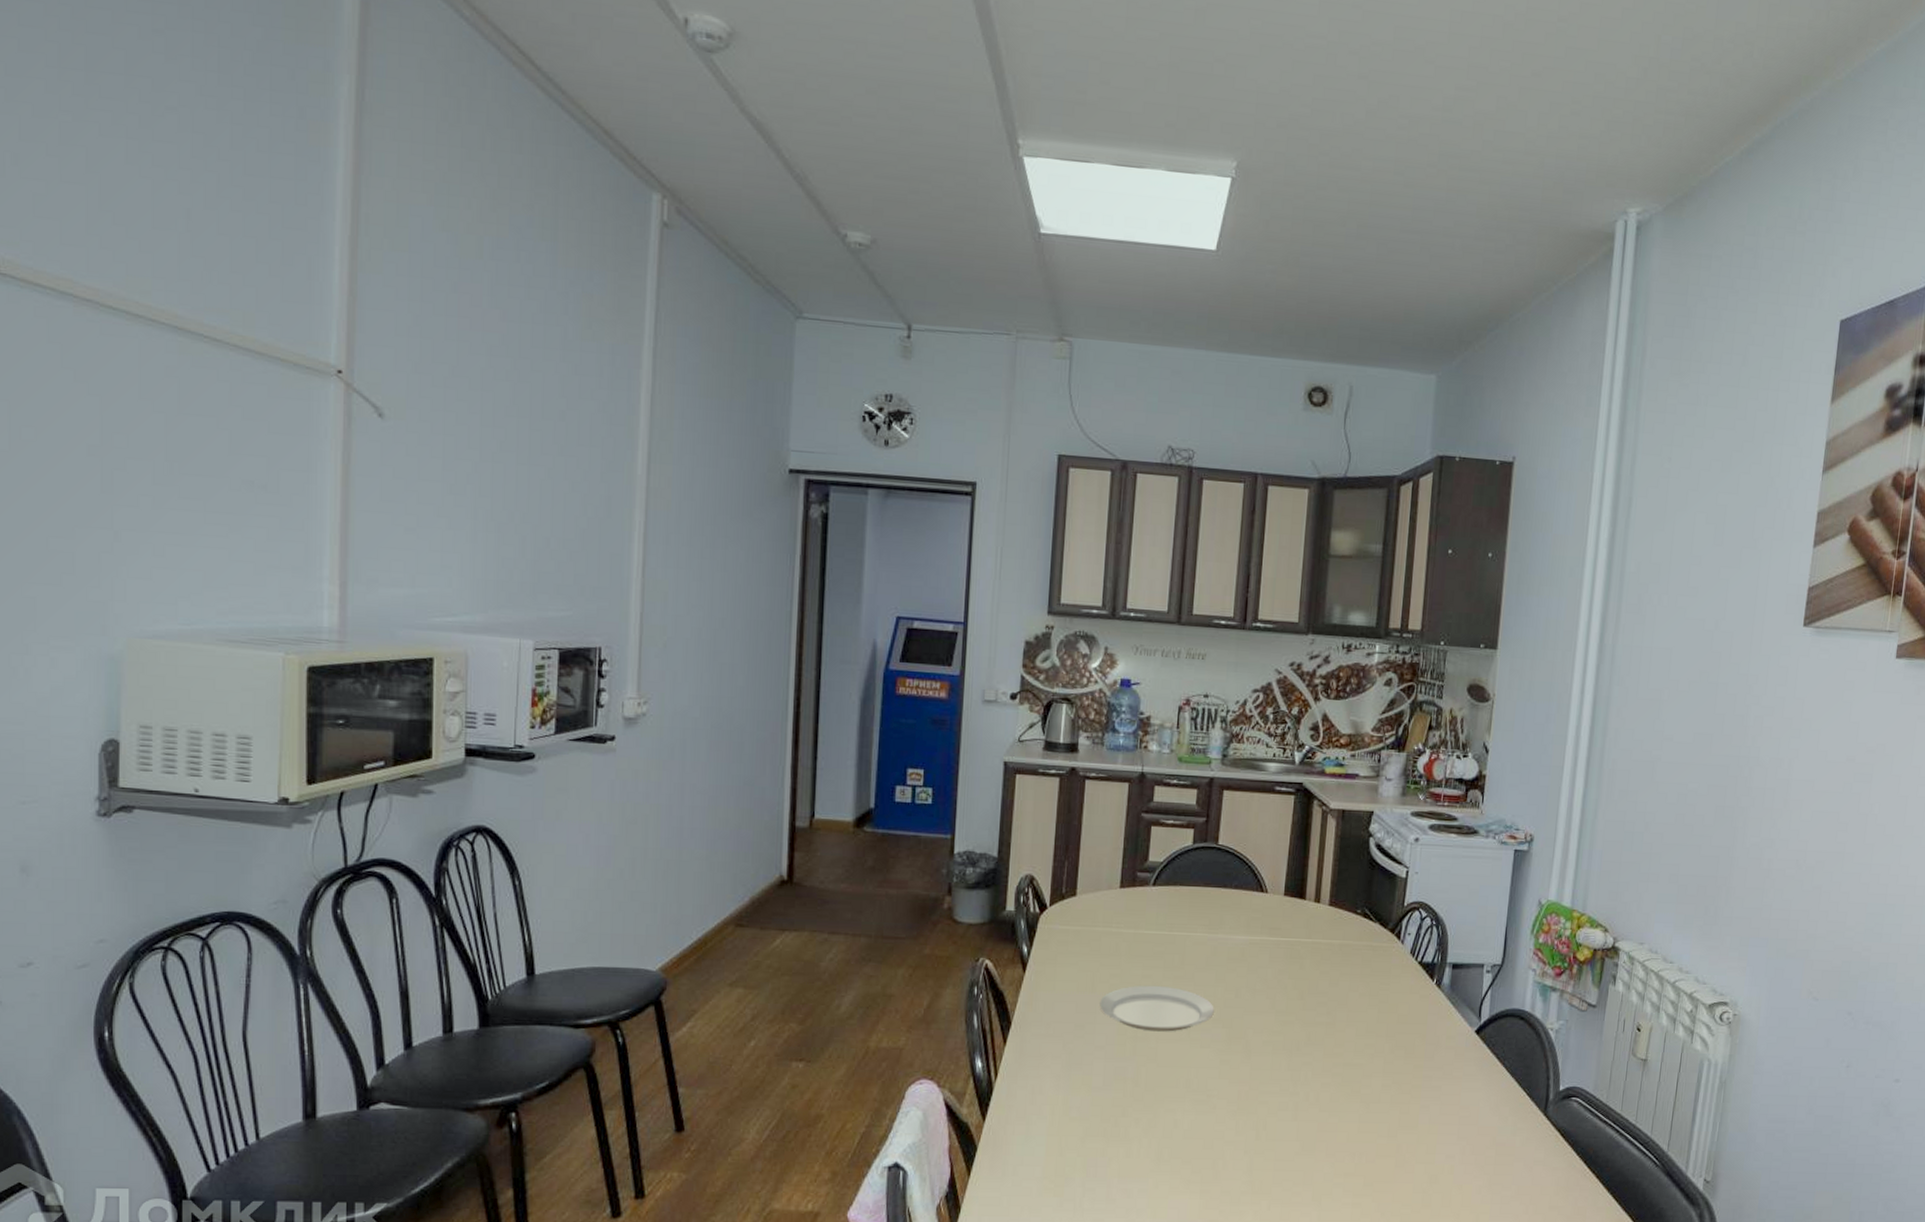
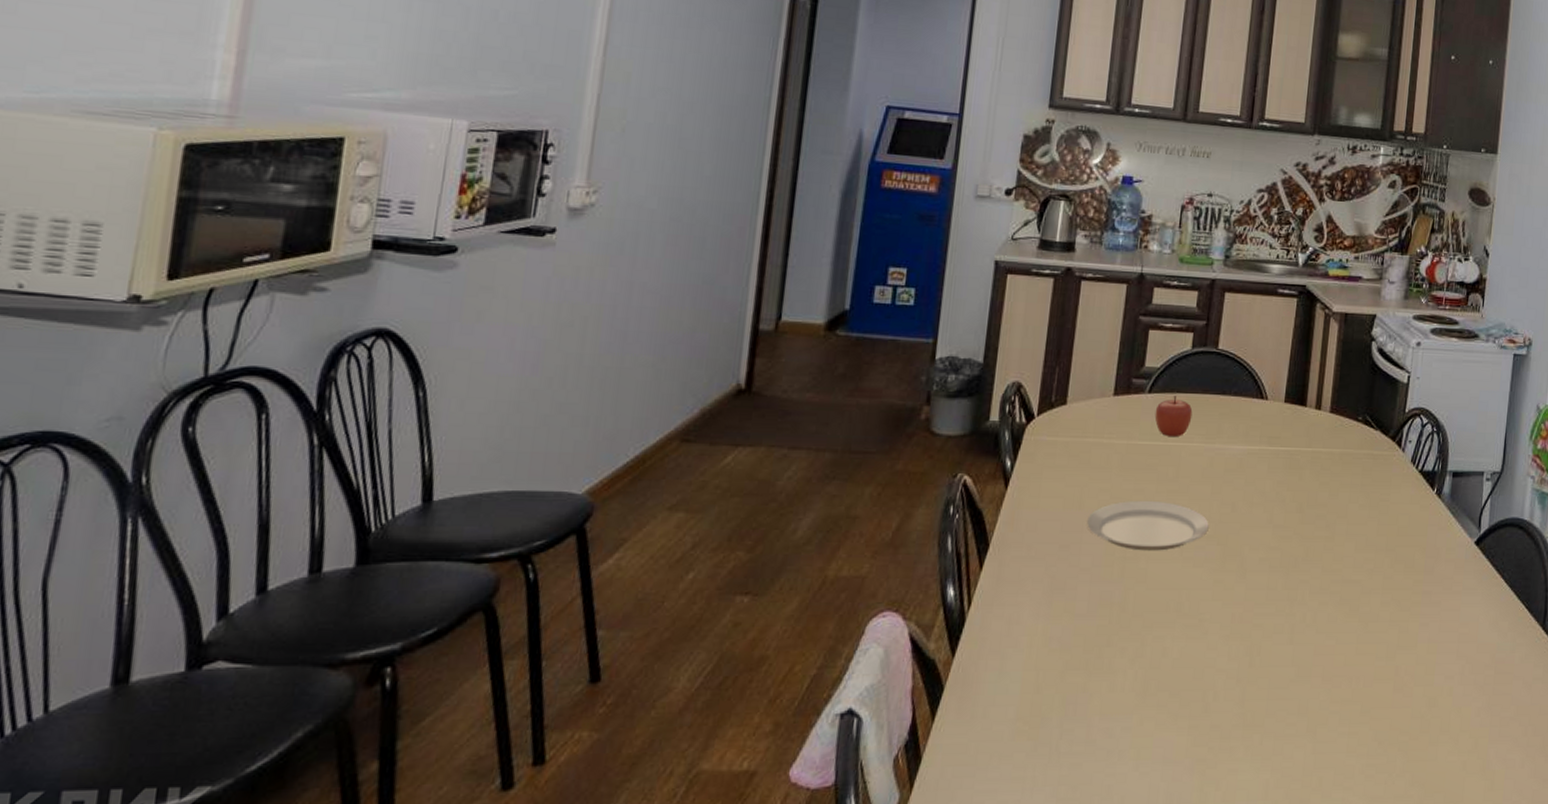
fruit: none [1159,888,1196,927] -> present [1154,396,1193,436]

